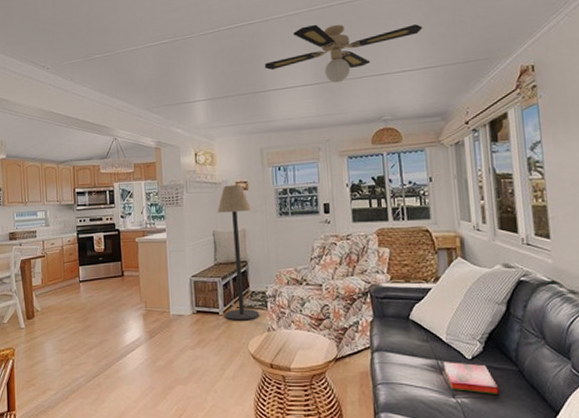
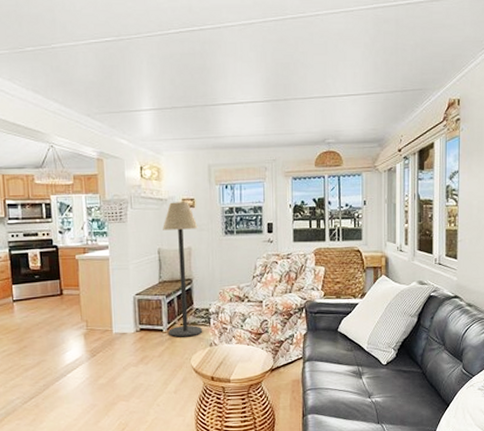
ceiling fan: present [264,24,423,83] -> none [215,37,369,102]
hardback book: present [443,362,499,394] -> none [363,367,406,393]

